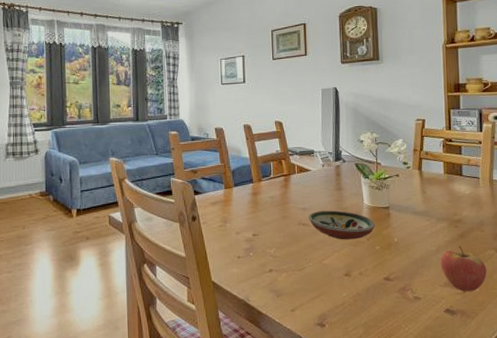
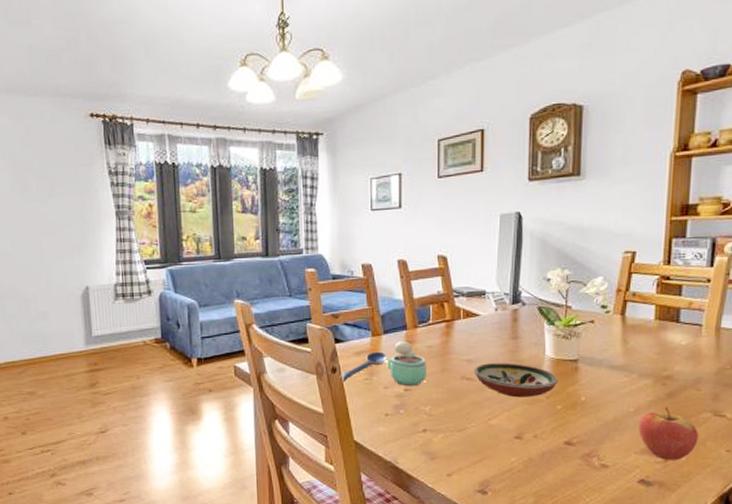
spoon: none [198,201,238,229] -> present [339,351,388,382]
chocolate milk: none [238,192,270,232] -> present [388,340,426,387]

